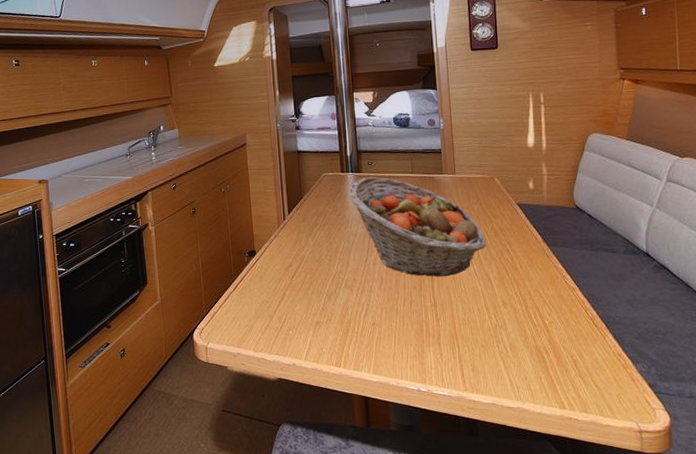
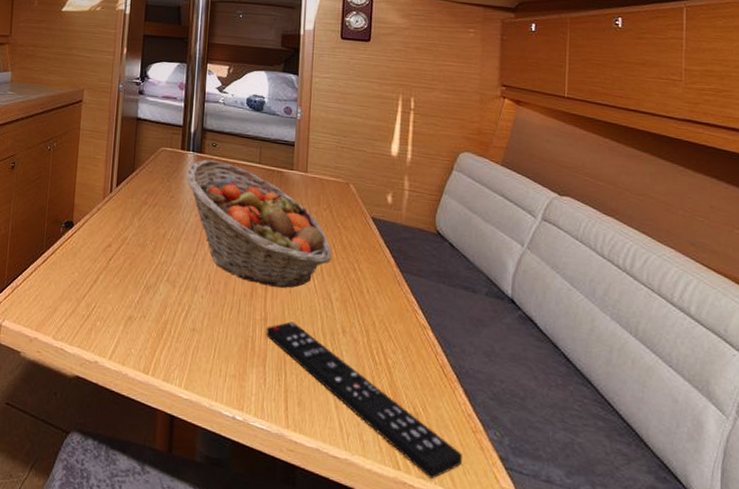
remote control: none [437,303,617,412] -> present [266,321,462,480]

